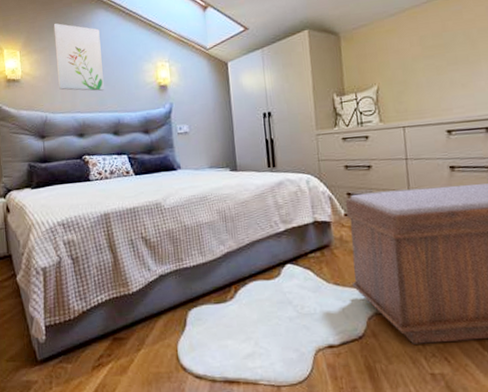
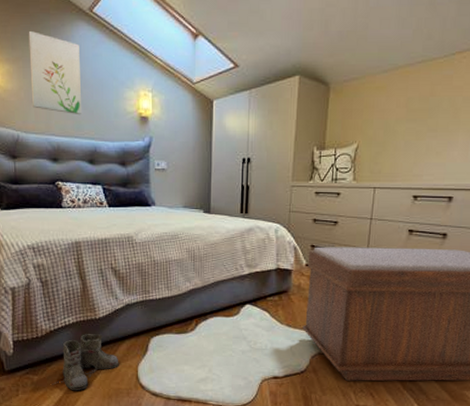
boots: none [86,311,157,378] -> present [51,334,119,390]

